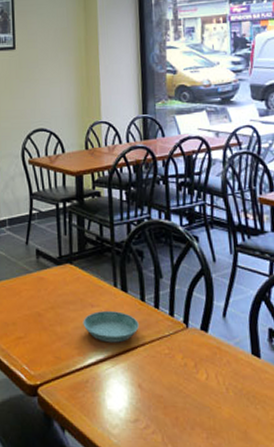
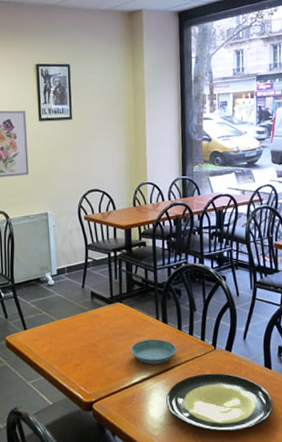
plate: none [127,358,266,437] -> present [166,373,274,432]

